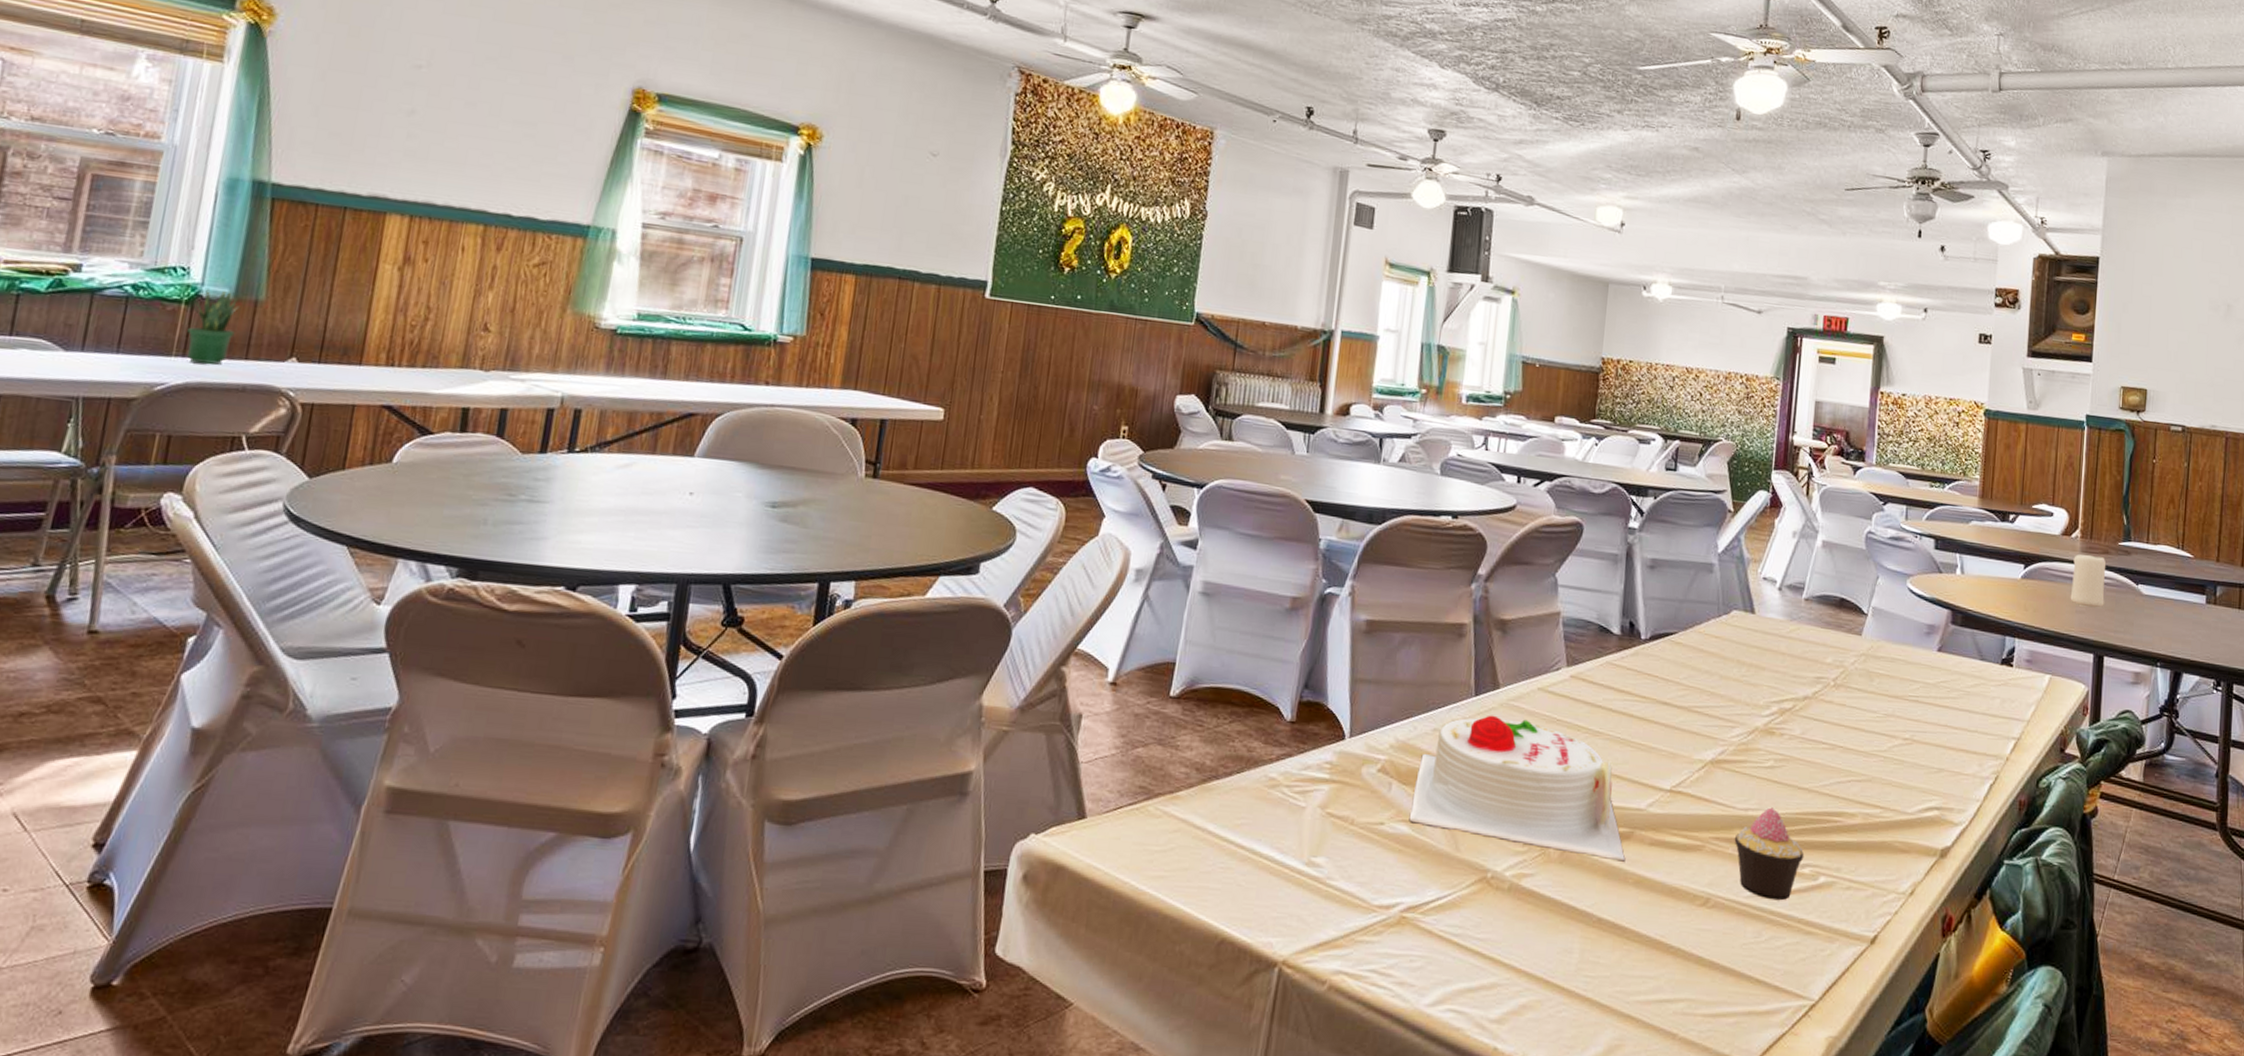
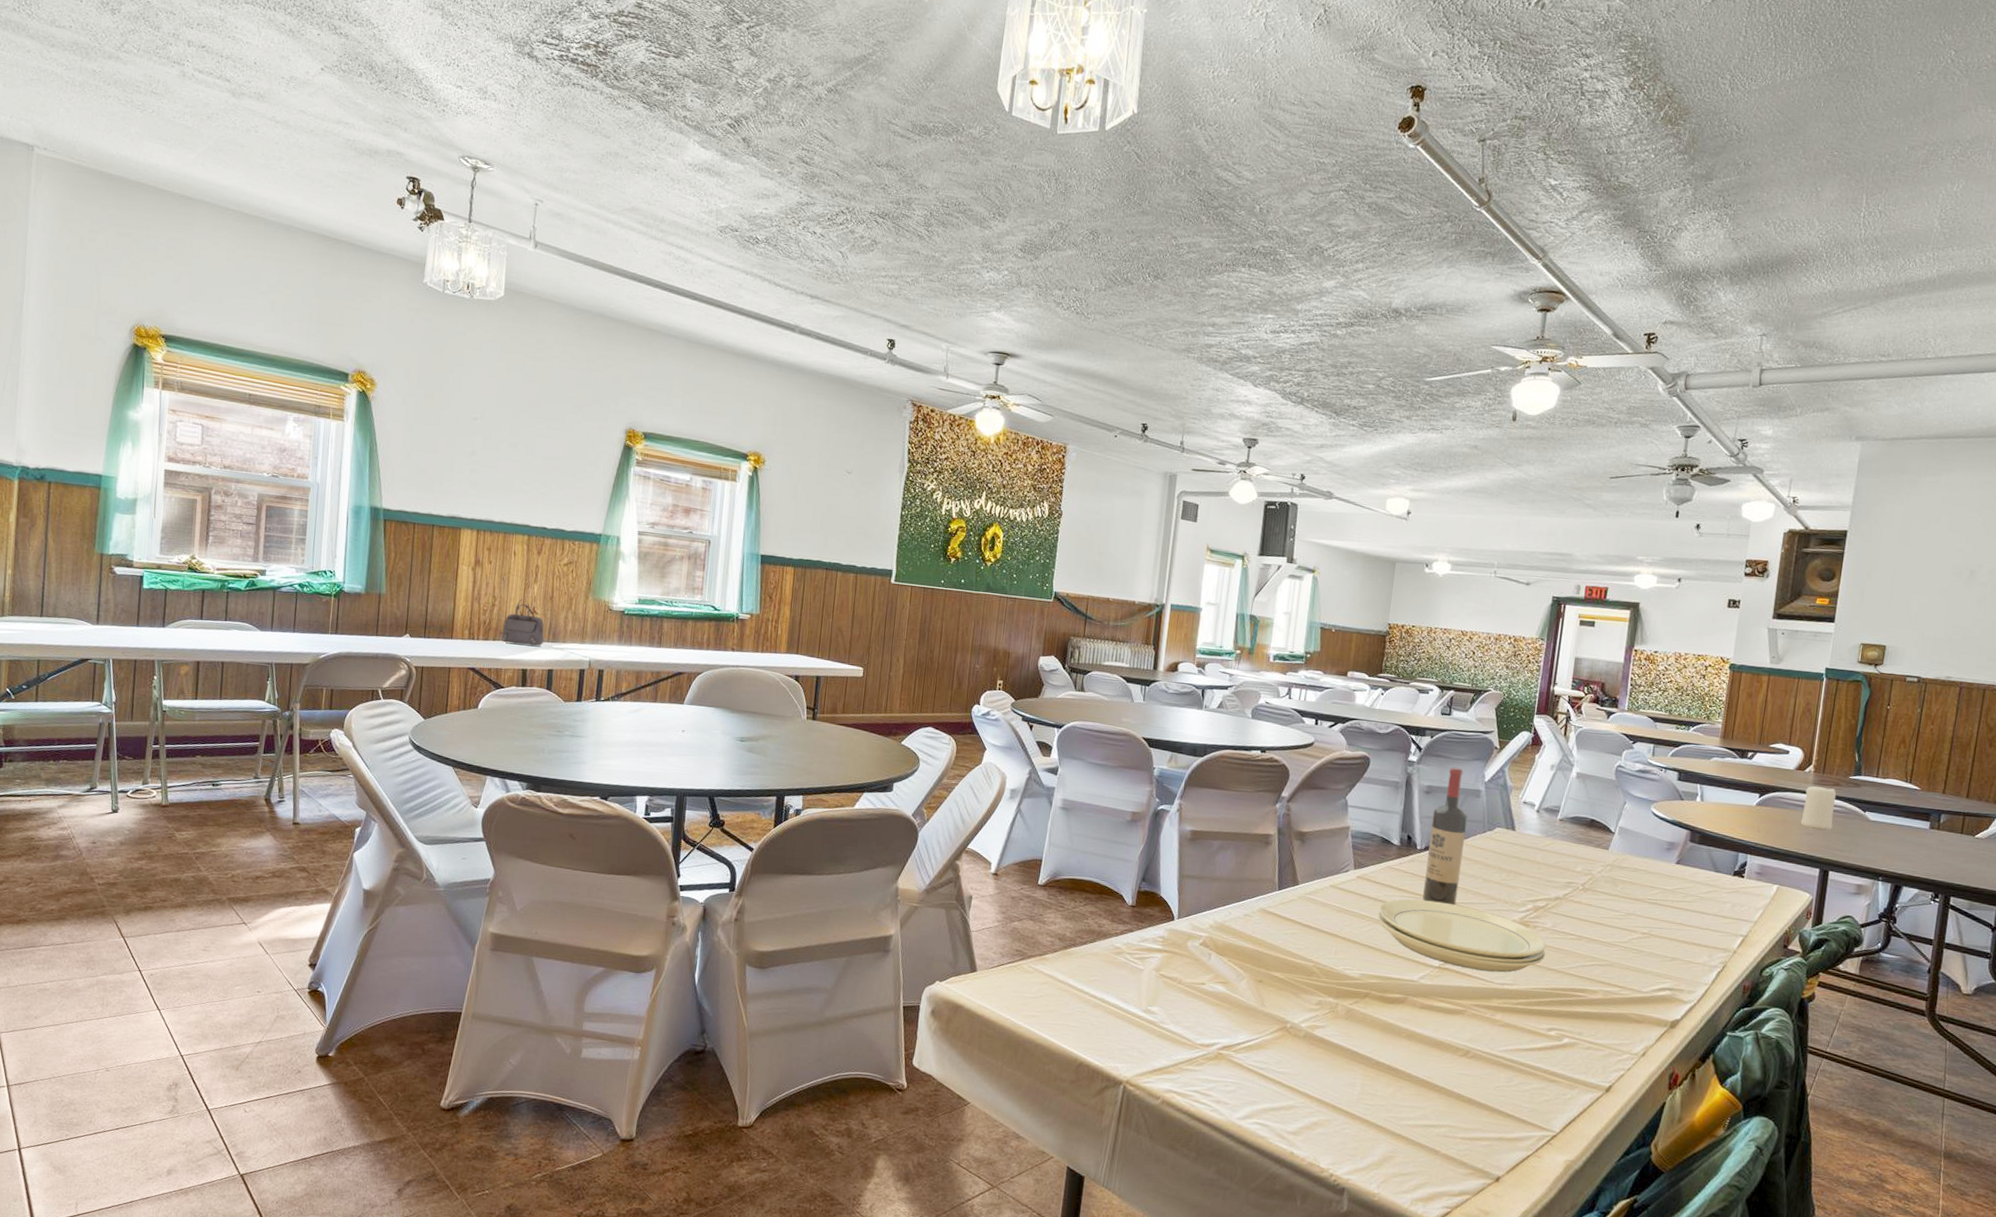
planter: present [187,288,238,365] -> none [337,585,368,640]
handbag: none [435,311,499,377] -> present [501,599,544,647]
cake: present [1409,715,1626,863] -> none [1224,905,1400,1021]
plate: none [1595,703,1795,795] -> present [1377,899,1546,972]
wine bottle: none [1648,535,1700,710] -> present [1422,767,1468,906]
cupcake: present [1734,807,1805,901] -> none [1491,983,1552,1056]

